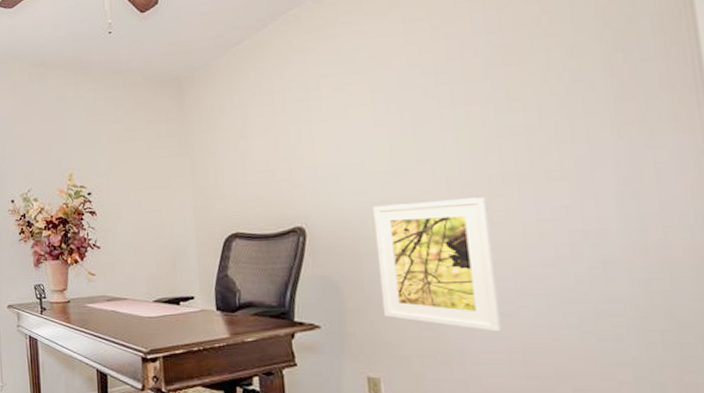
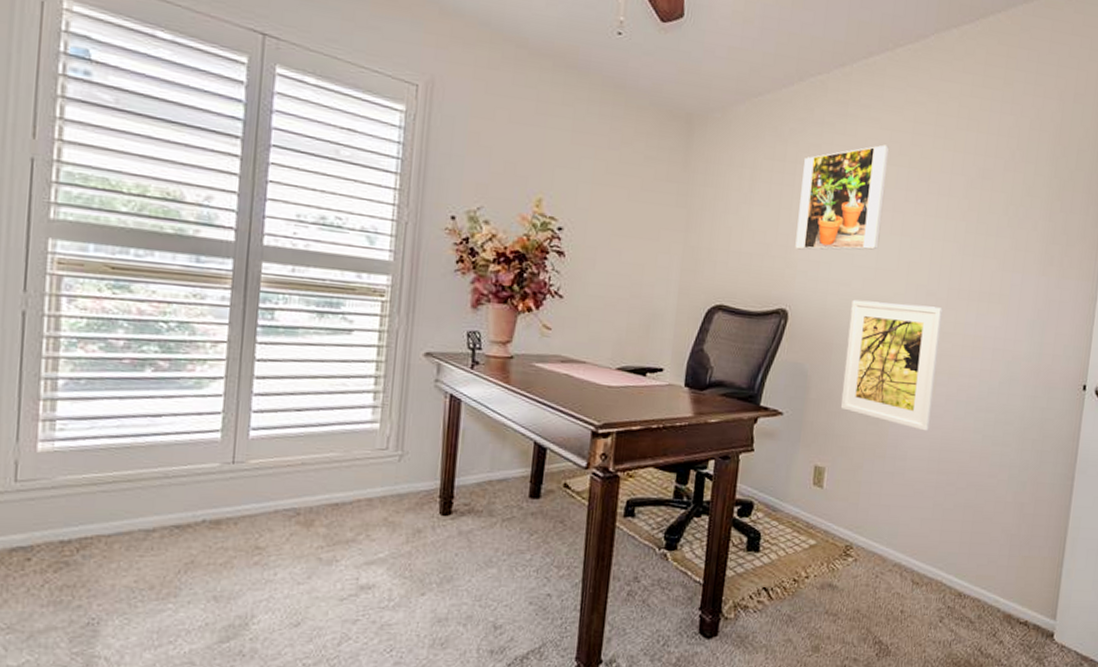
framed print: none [292,52,391,170] -> present [795,144,889,250]

